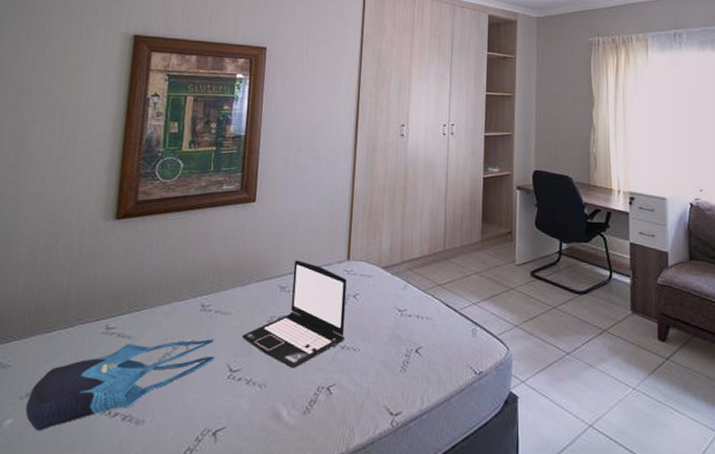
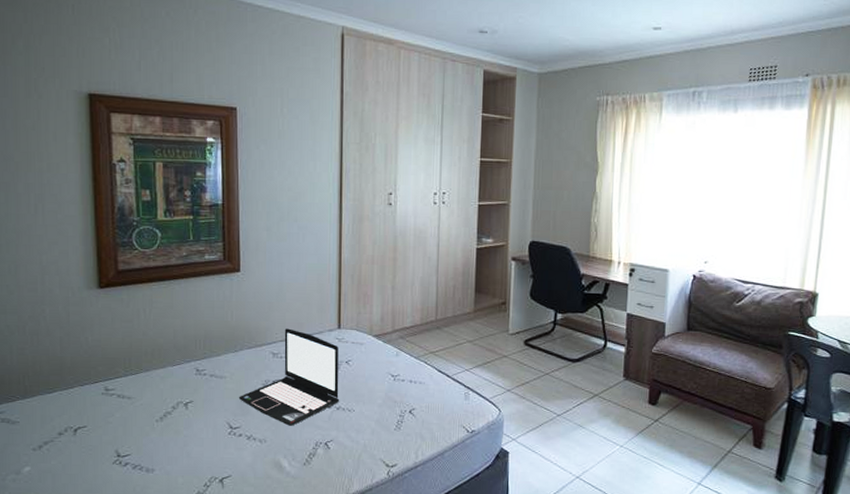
tote bag: present [25,339,215,431] -> none [41,400,214,477]

